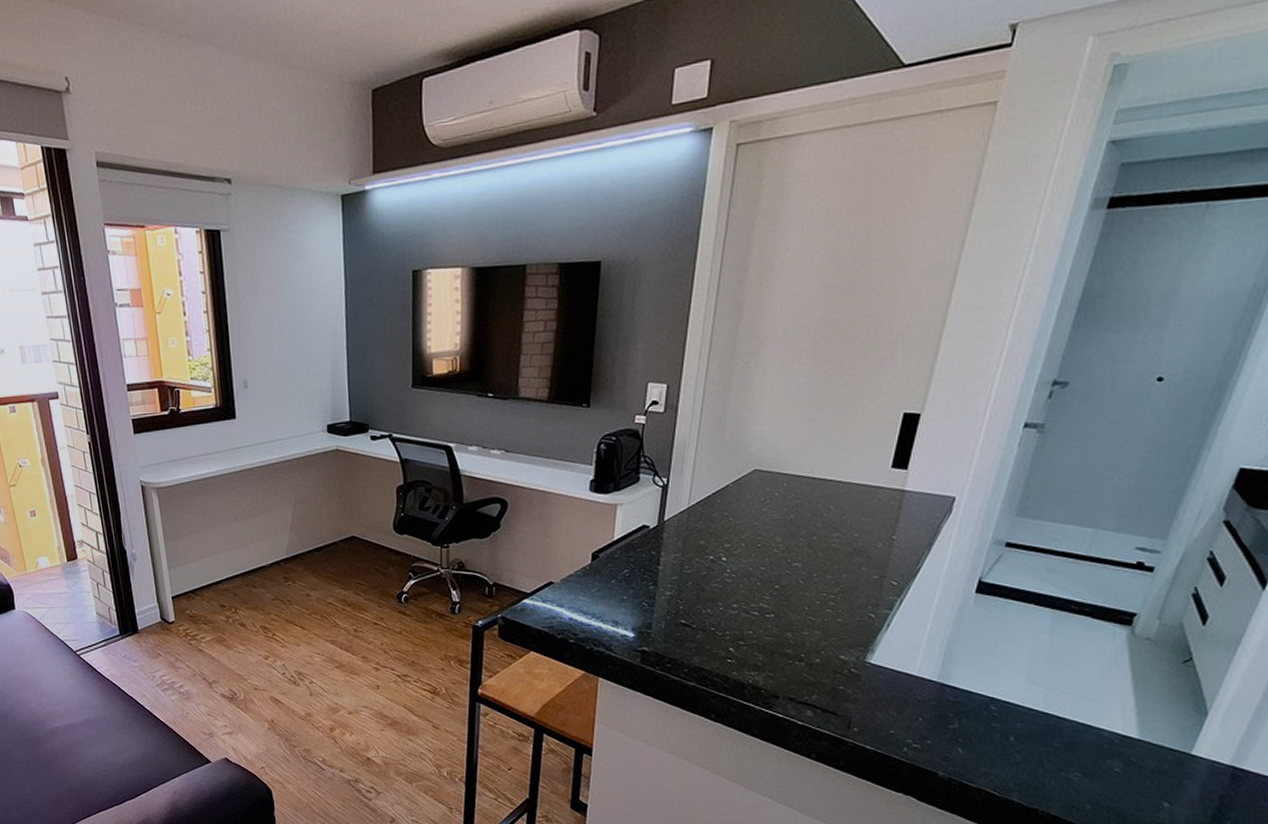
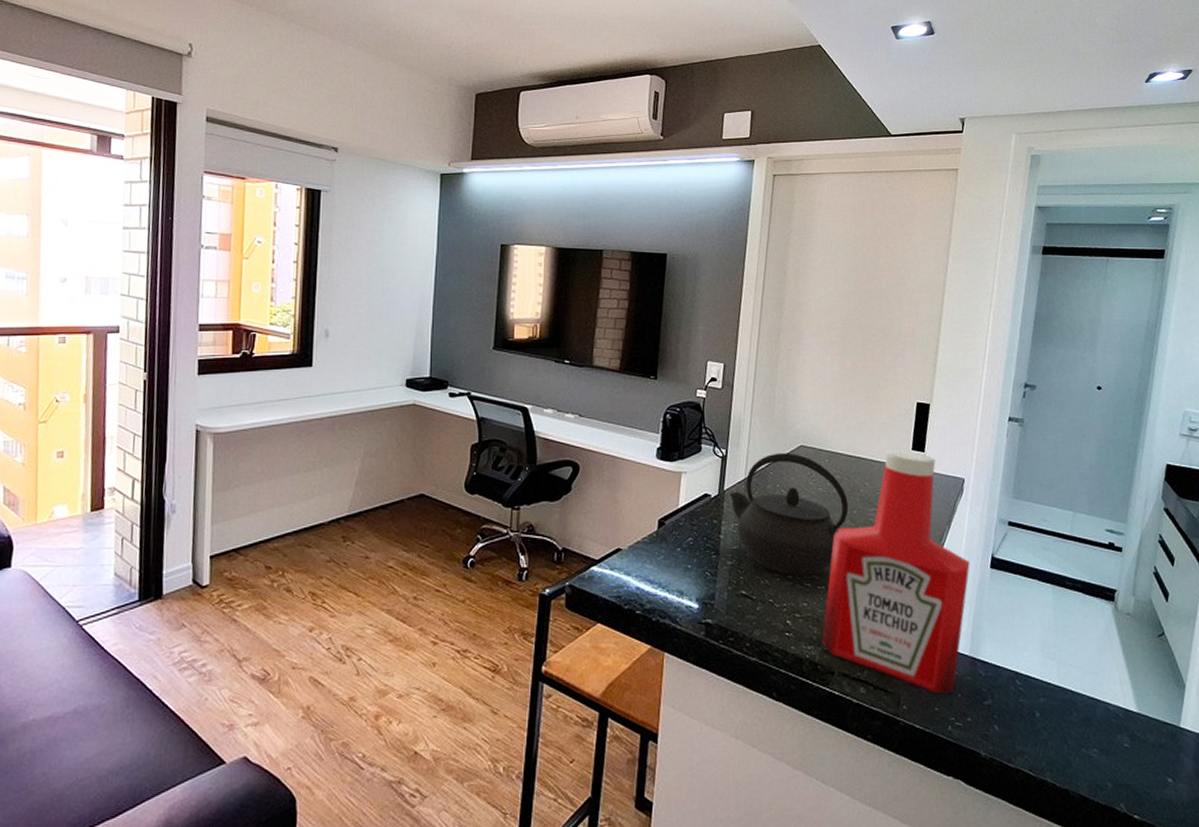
kettle: none [670,478,808,605] -> present [729,452,849,576]
ketchup bottle: none [767,469,950,718] -> present [822,450,970,695]

